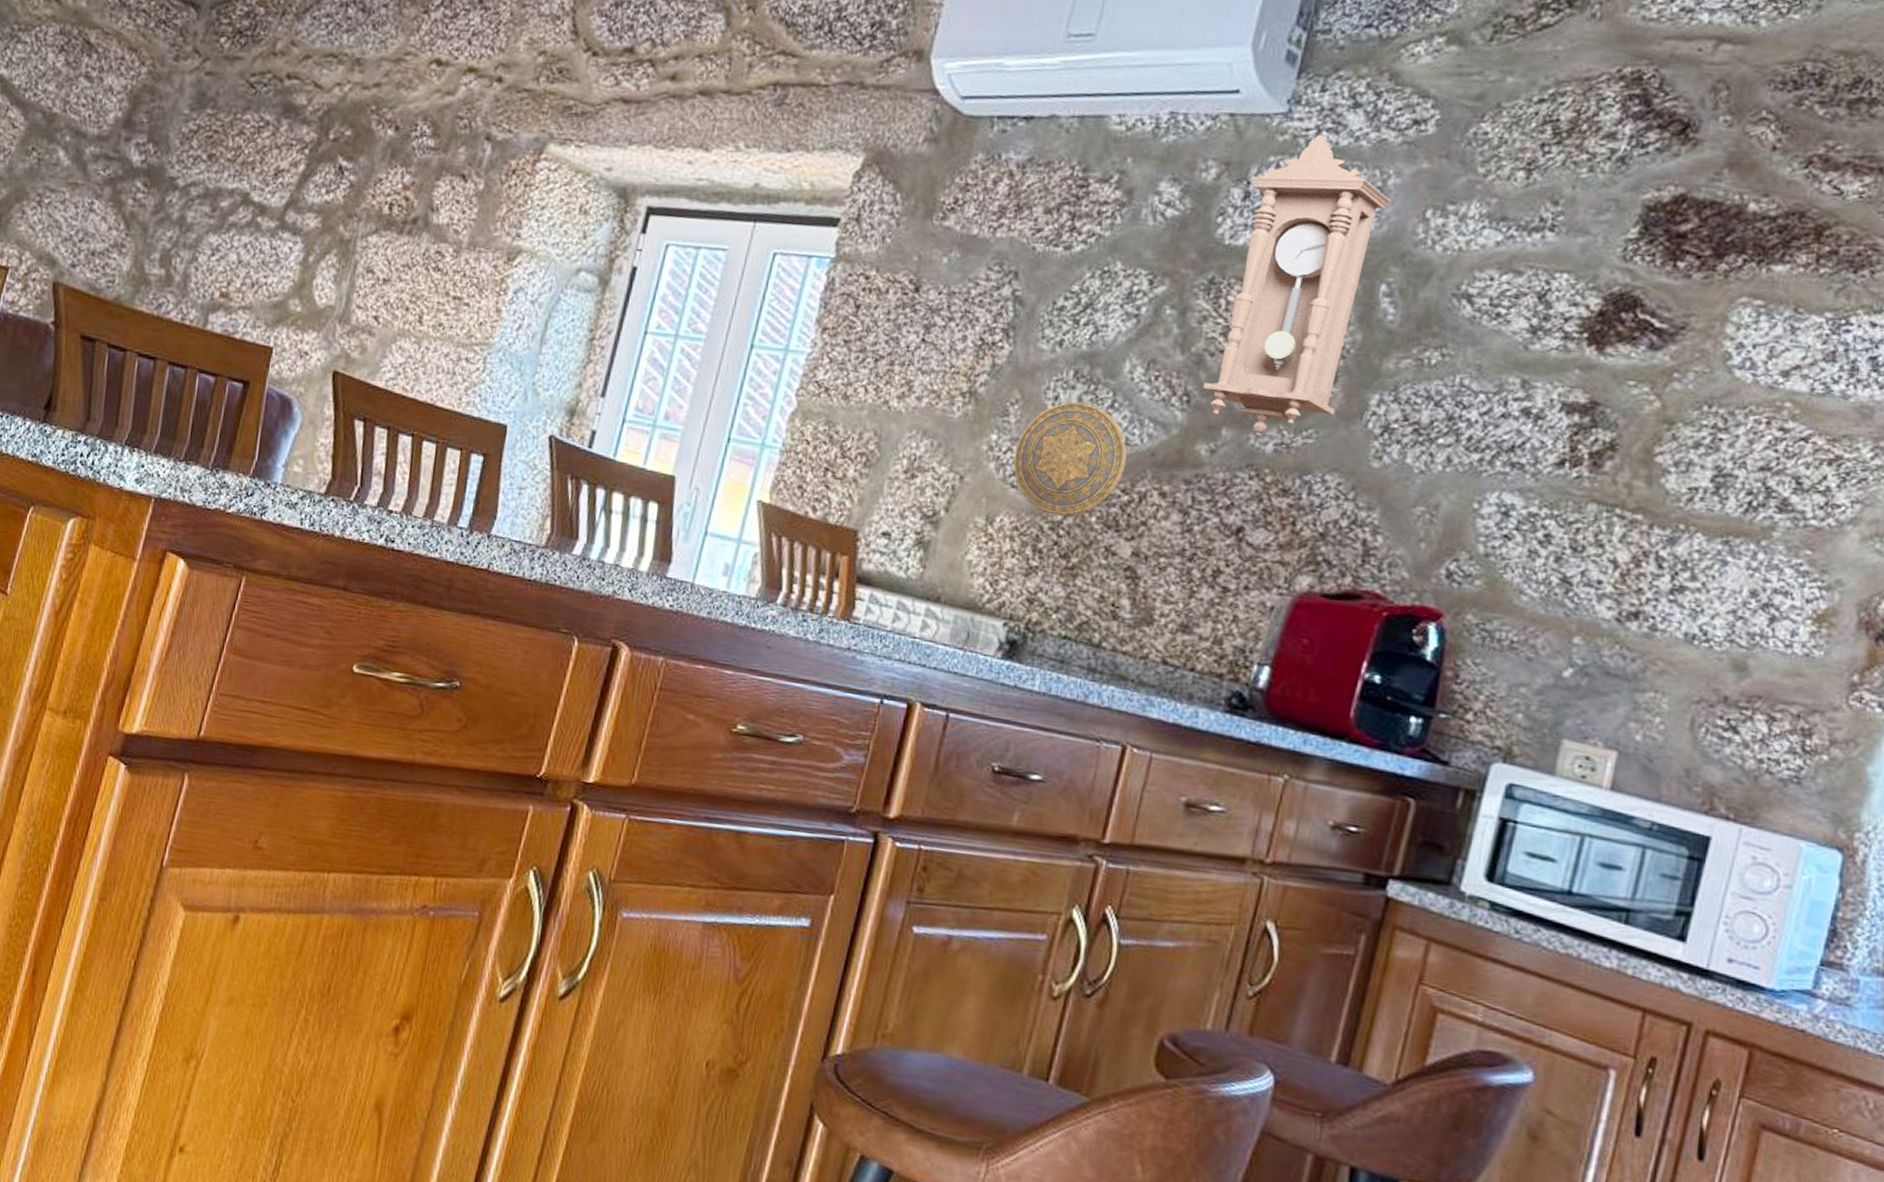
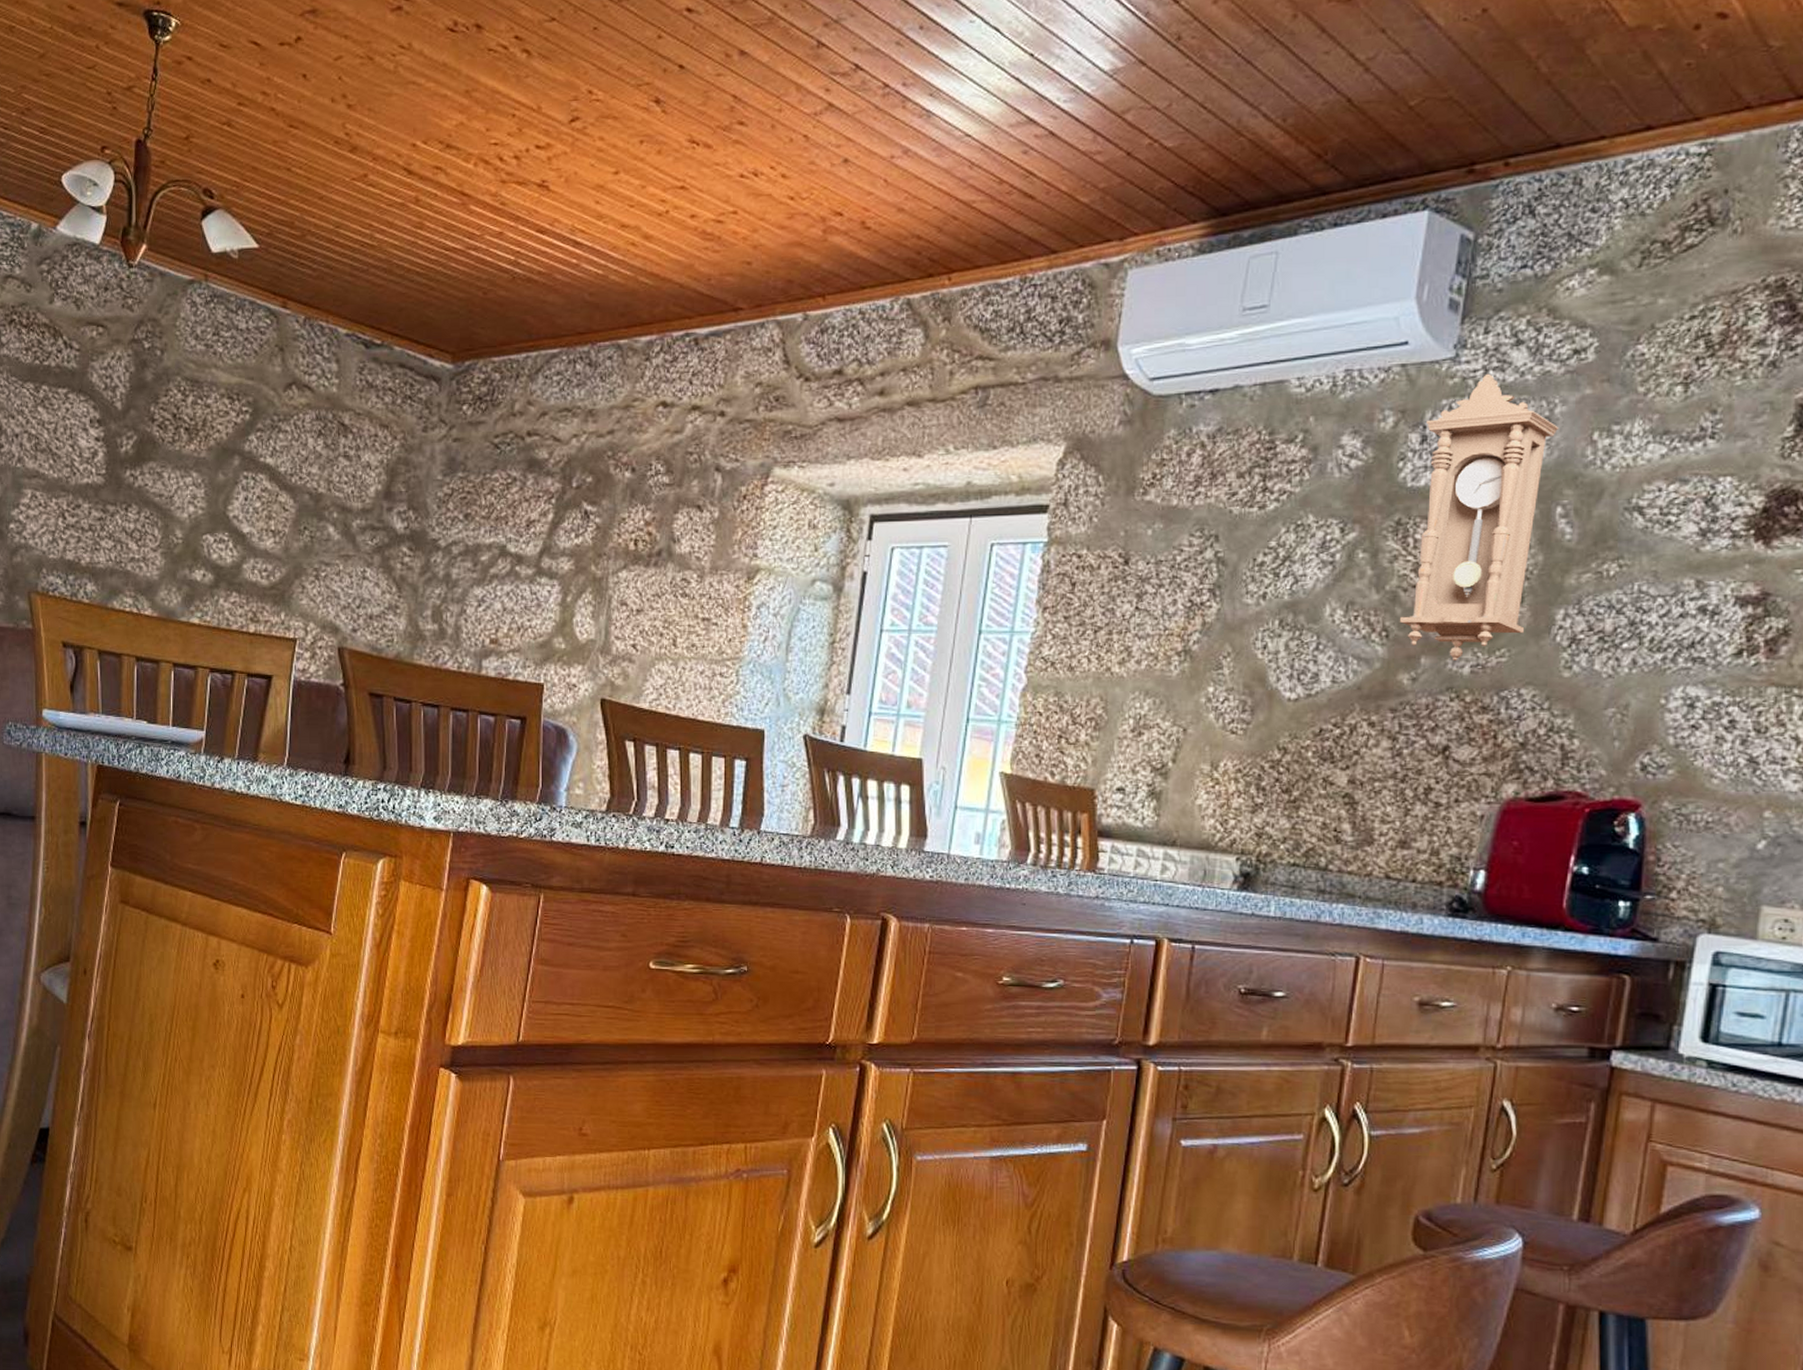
decorative plate: present [1013,401,1127,517] -> none [1231,648,1335,754]

